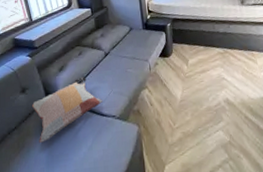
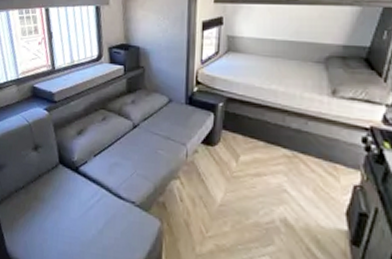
decorative pillow: present [31,76,103,143] -> none [42,146,123,211]

